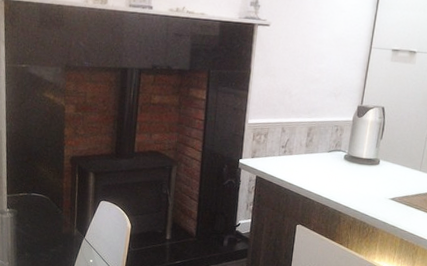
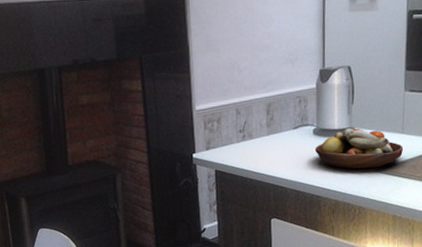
fruit bowl: none [343,159,419,197] -> present [315,128,404,169]

